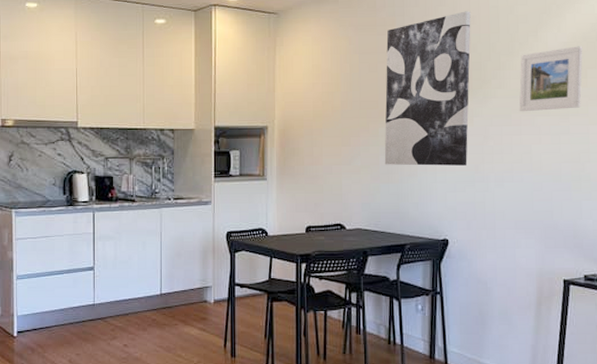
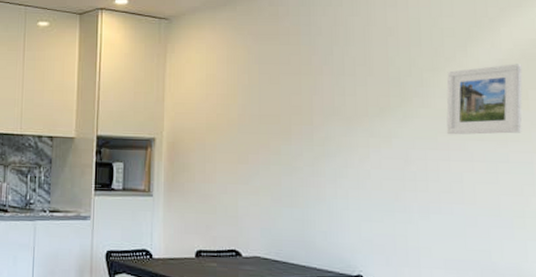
wall art: present [384,11,471,166] -> none [287,22,388,192]

